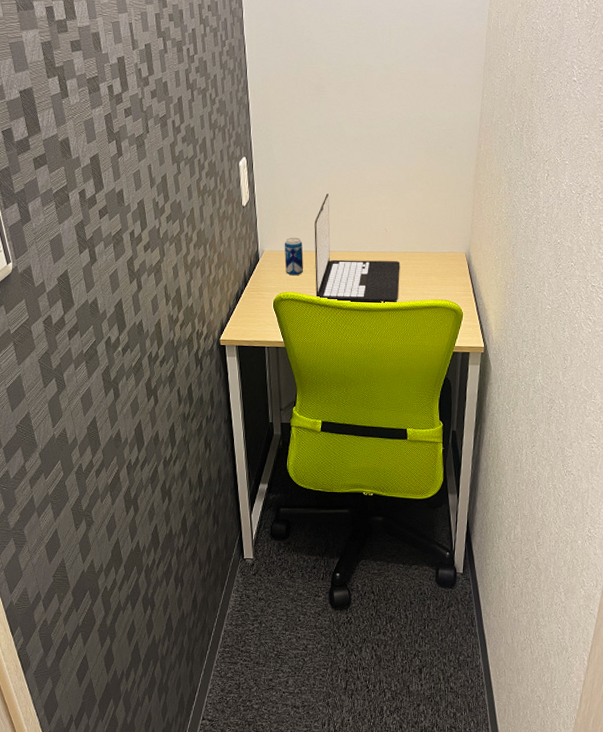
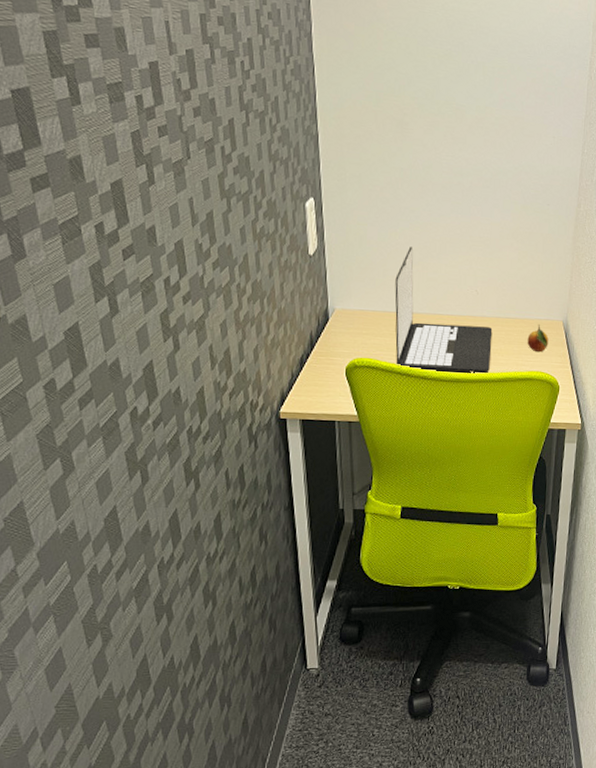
beverage can: present [284,237,304,276] -> none [359,294,383,340]
fruit: none [432,256,452,283] -> present [527,323,549,353]

